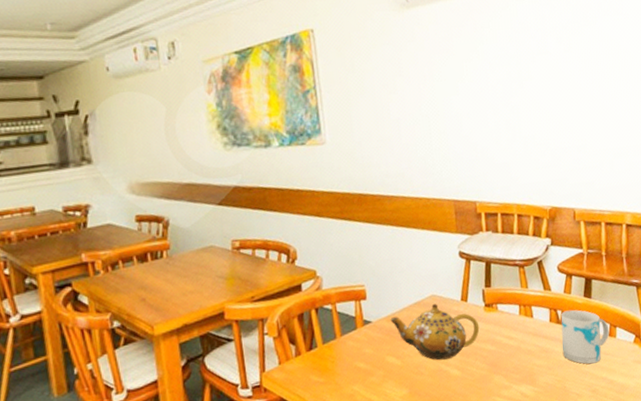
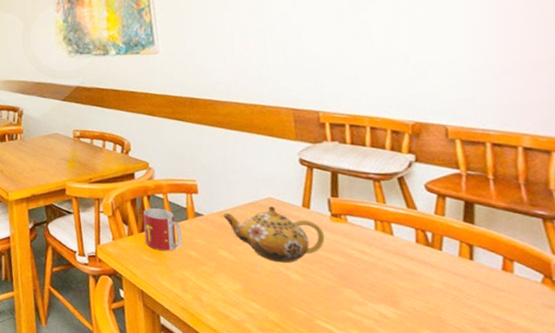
mug: none [311,320,352,368] -> present [143,208,183,251]
mug: present [561,310,610,364] -> none [431,233,503,298]

